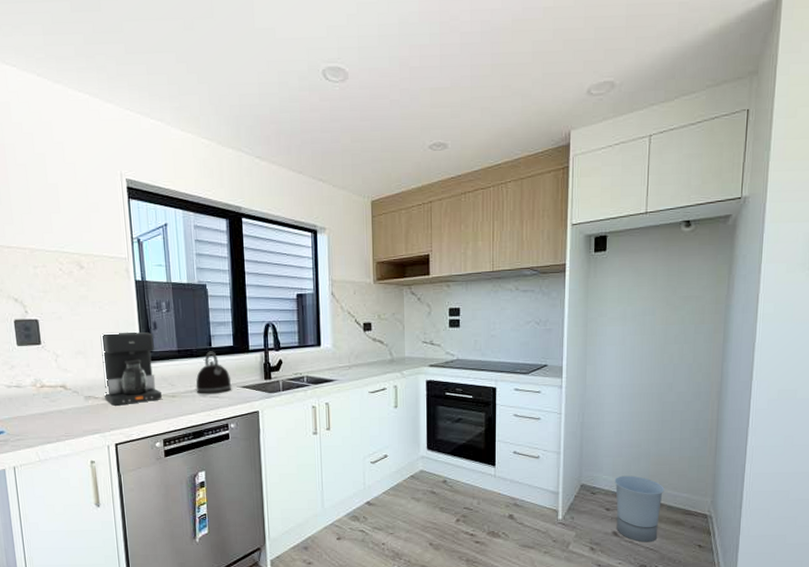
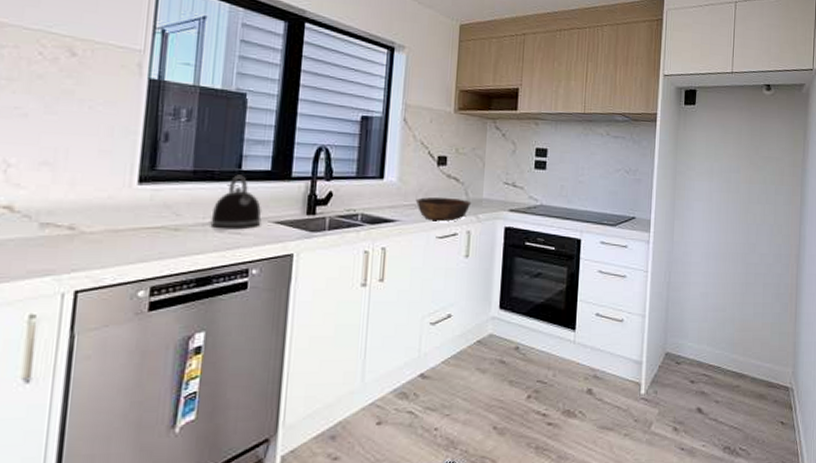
coffee maker: present [100,332,163,406] -> none [72,141,162,238]
bowl: none [348,358,396,379] -> present [415,197,472,222]
waste bin: present [614,475,664,542] -> none [699,343,748,420]

